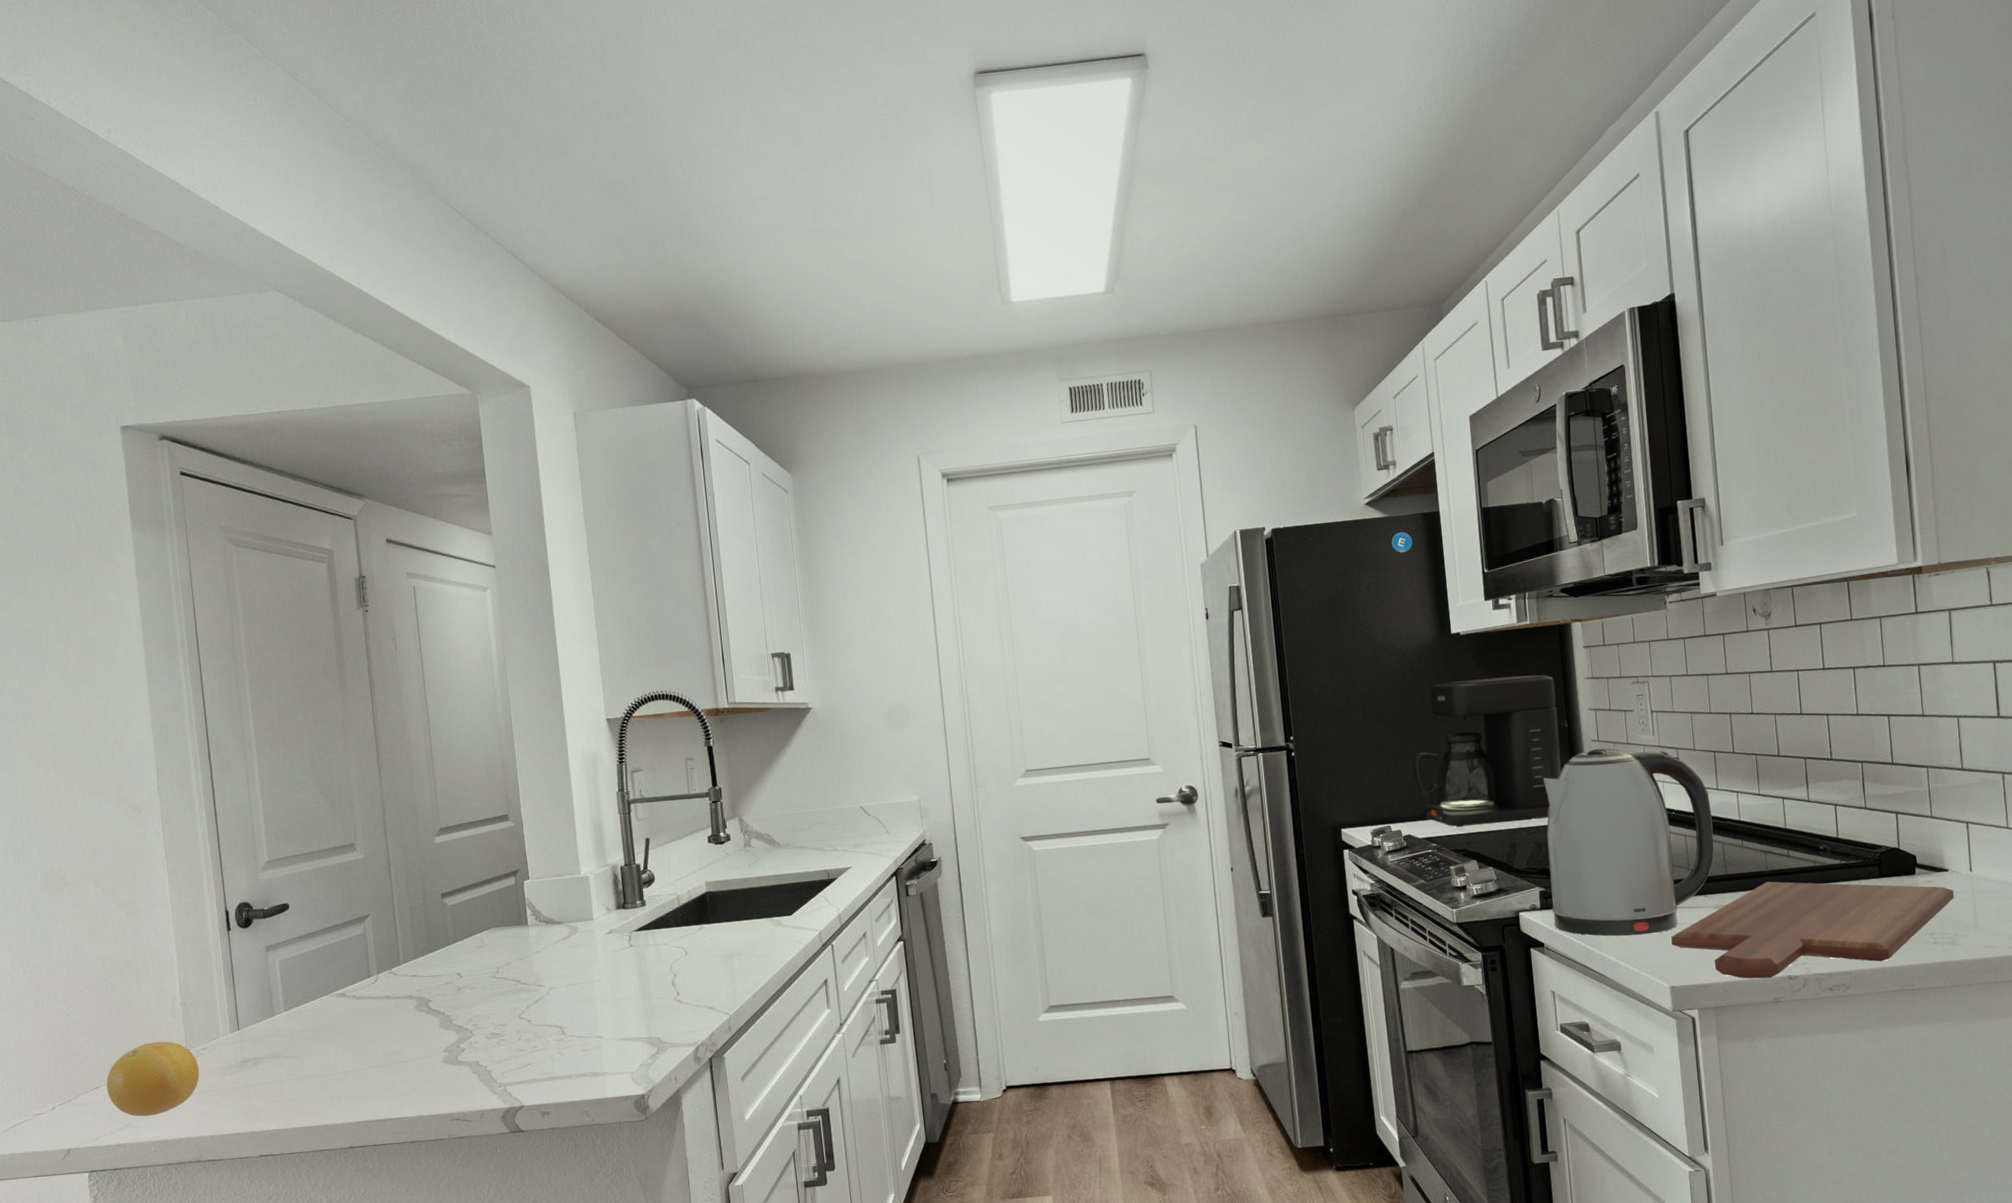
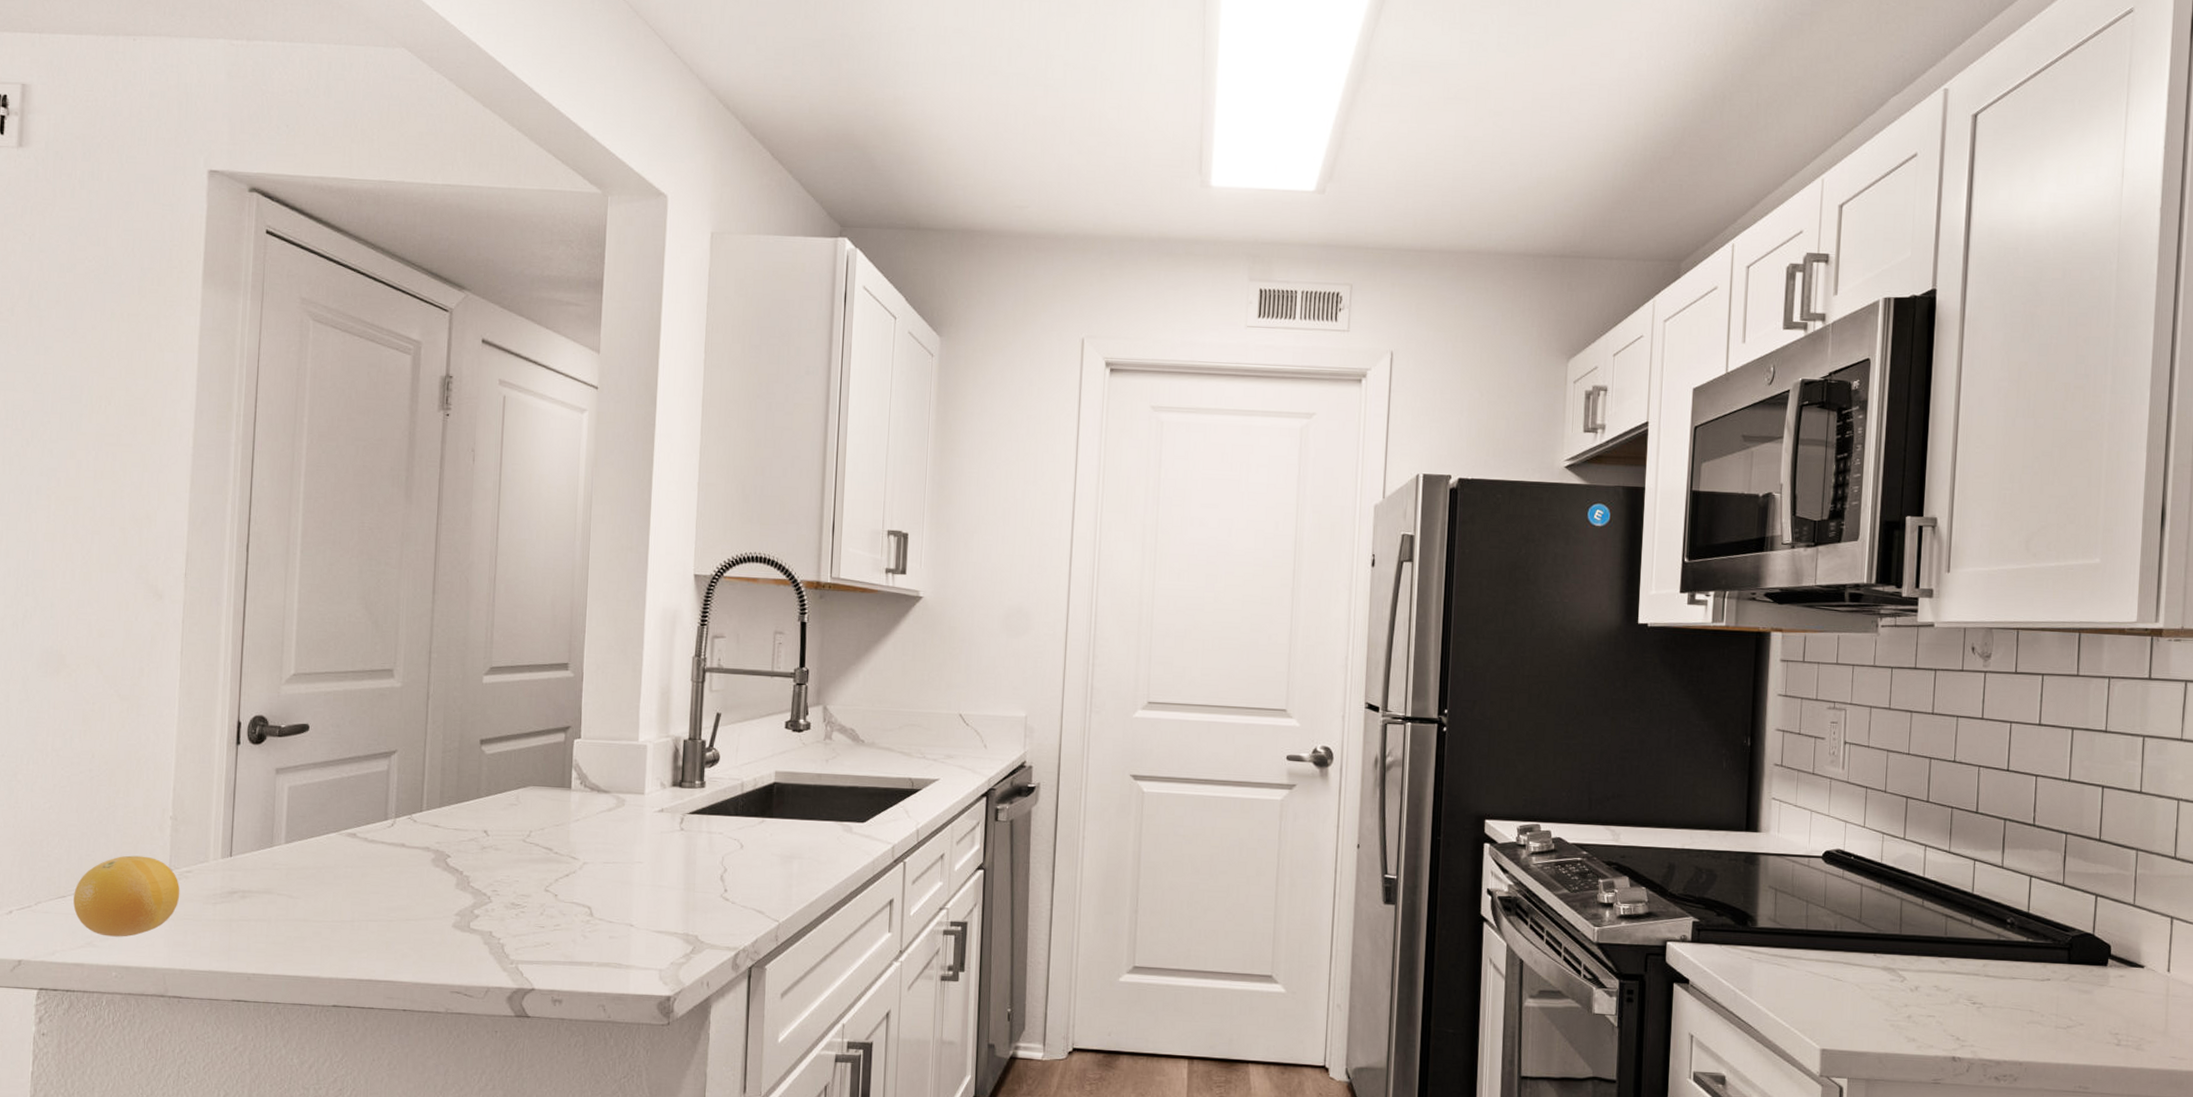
coffee maker: present [1412,675,1561,827] -> none [1574,676,1743,843]
kettle: present [1542,748,1714,937] -> none [1703,774,1895,988]
cutting board: present [1671,881,1954,979] -> none [1829,949,2147,1057]

